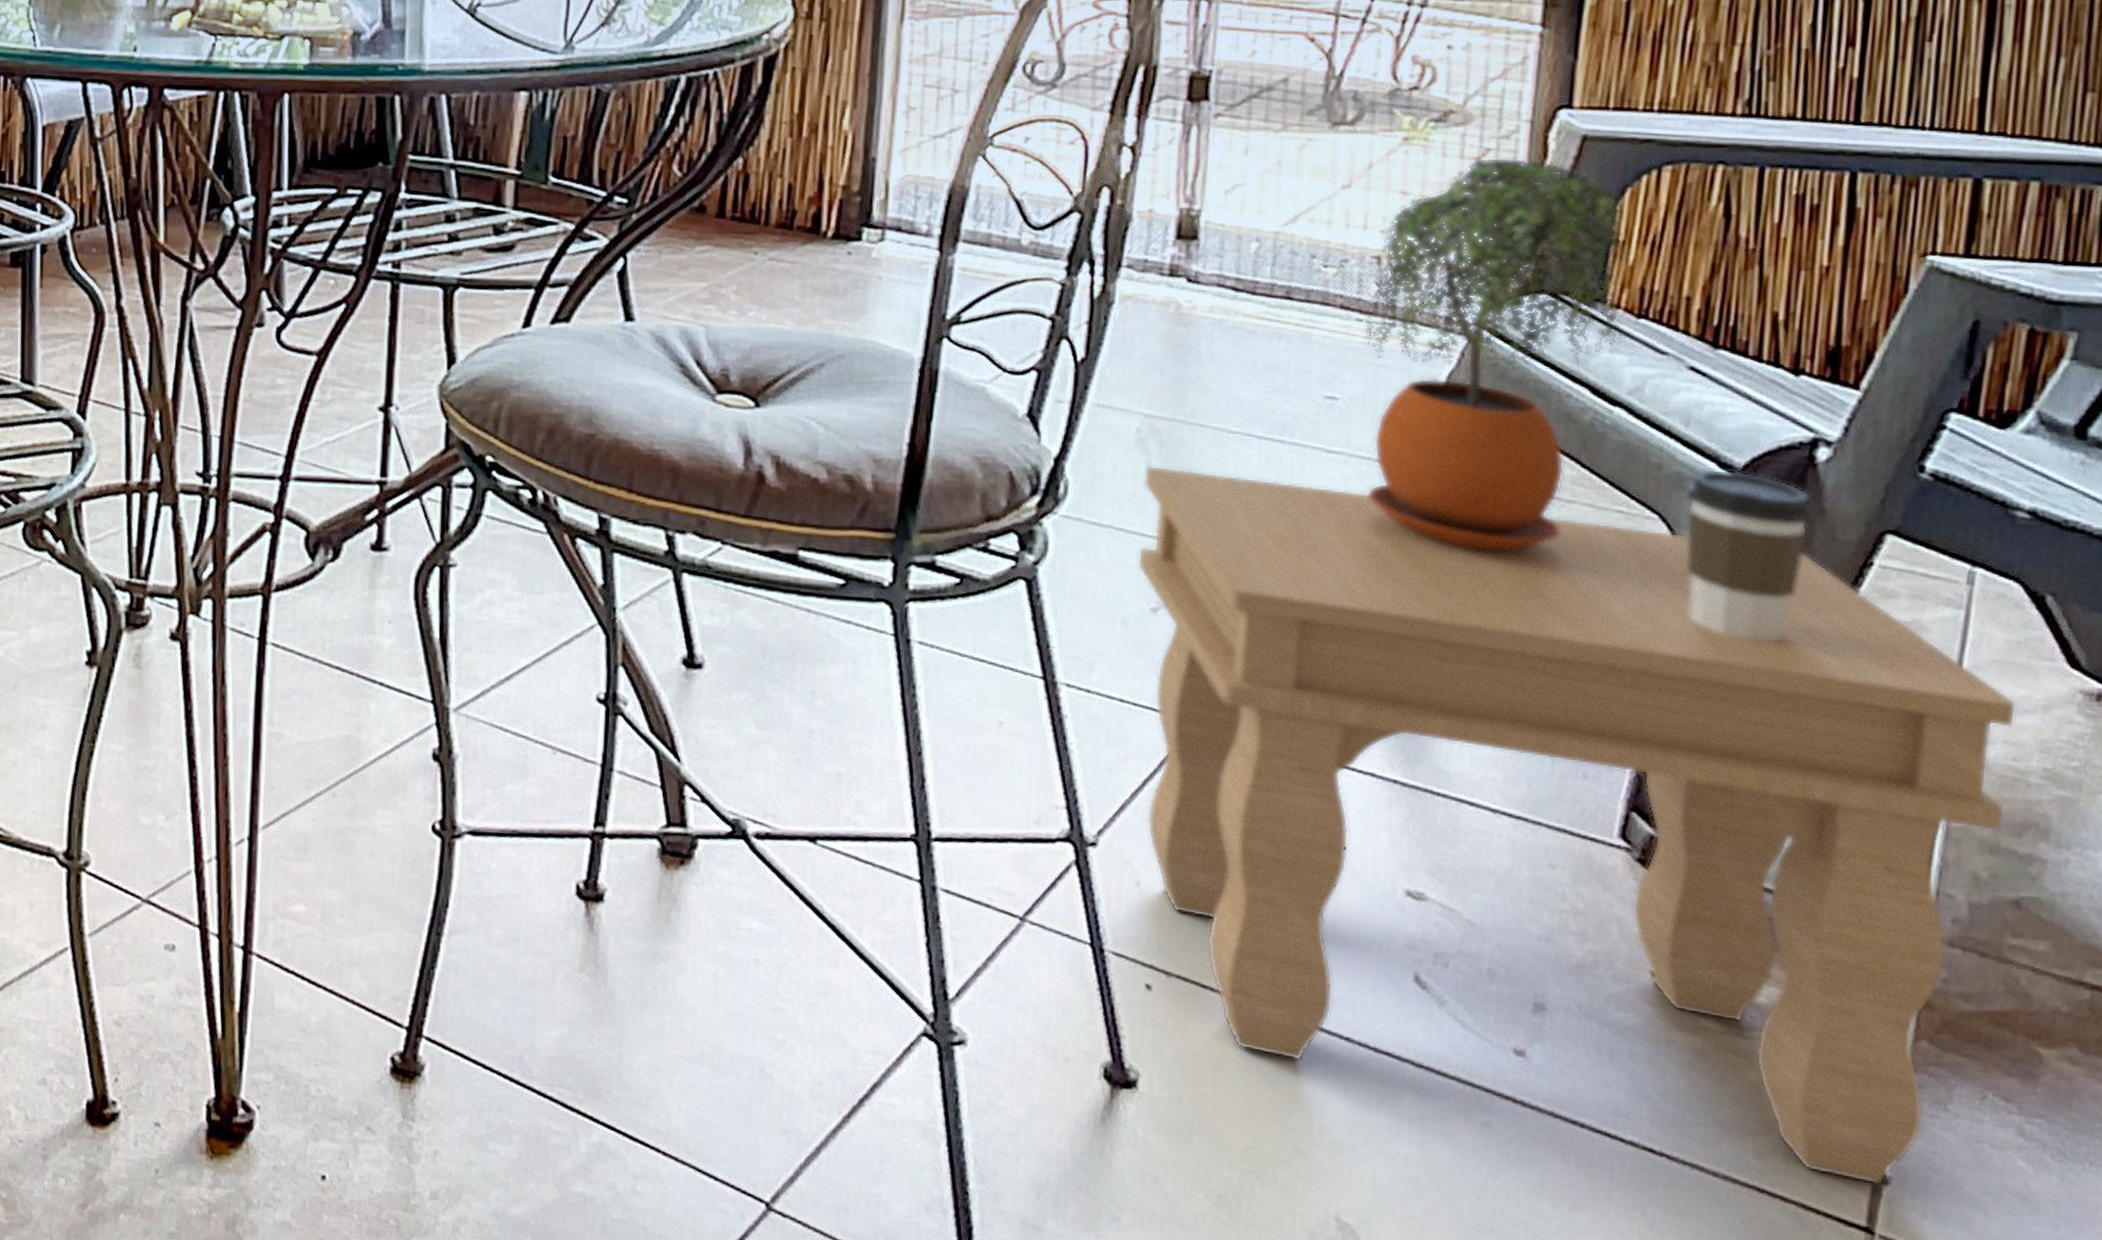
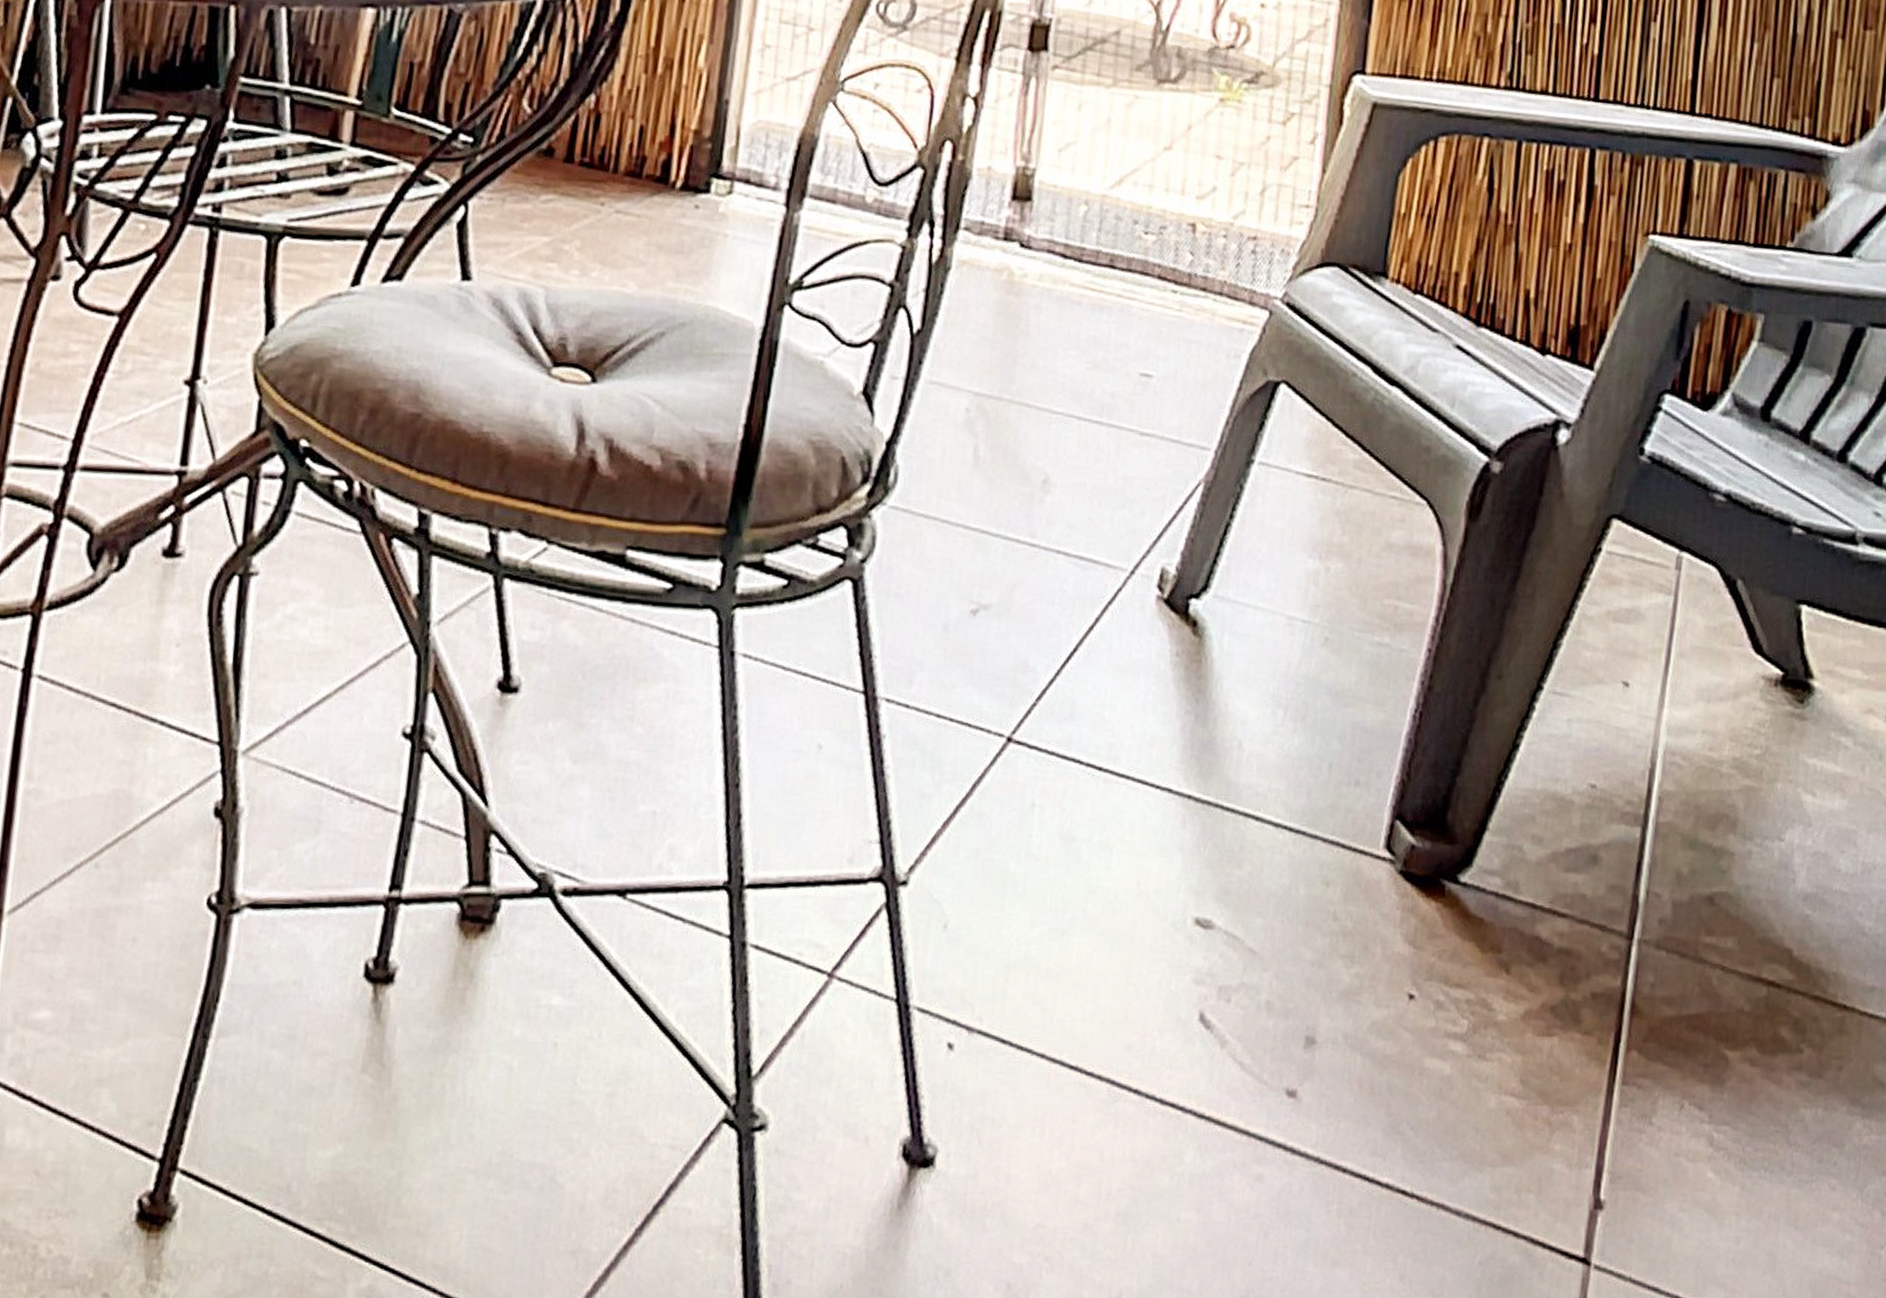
side table: present [1137,465,2017,1185] -> none [957,449,1713,1210]
potted plant: present [1365,157,1625,552] -> none [1174,122,1406,542]
coffee cup: present [1685,468,1815,642] -> none [1449,451,1555,634]

